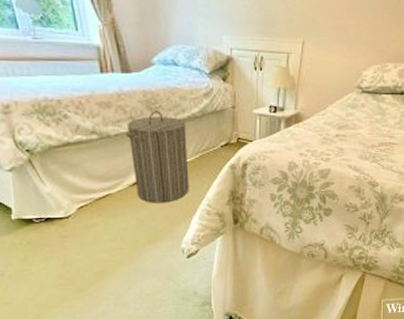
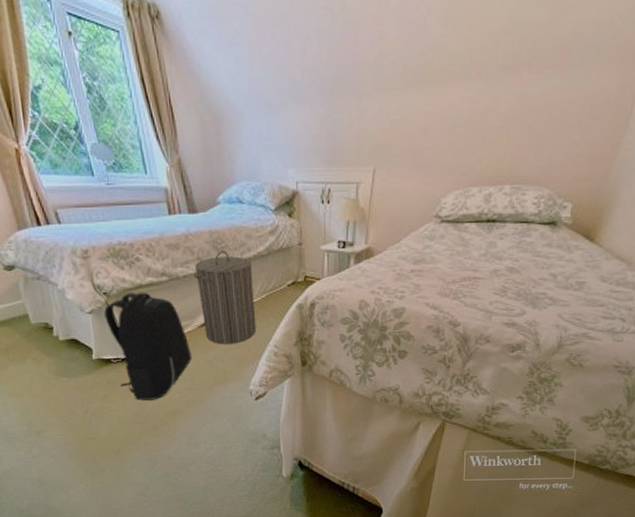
backpack: none [26,150,122,262] -> present [104,292,192,400]

